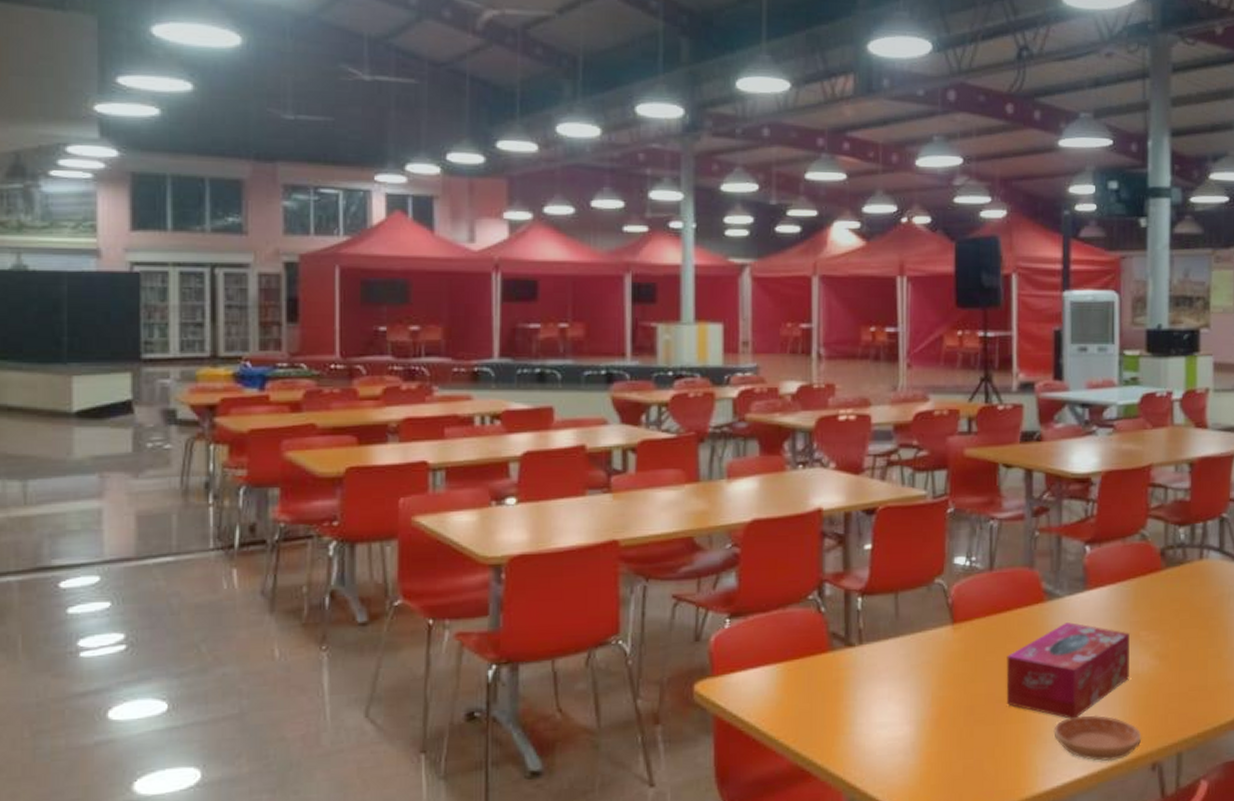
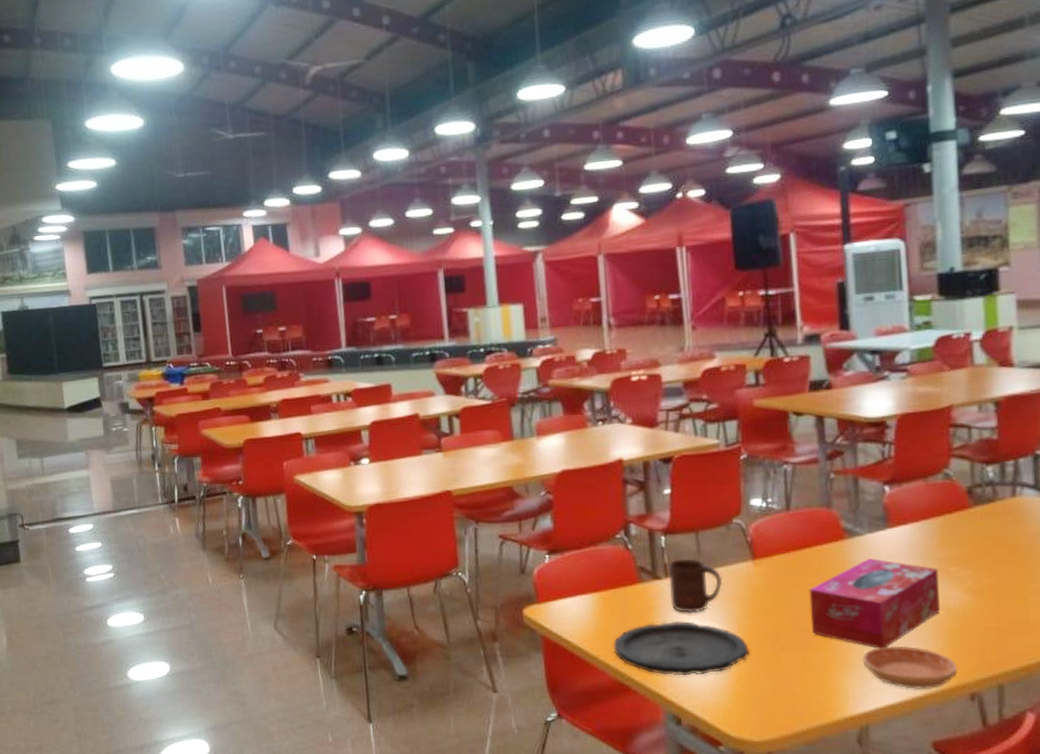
plate: none [796,694,942,757] -> present [613,621,749,676]
cup: none [862,623,920,686] -> present [669,559,723,614]

